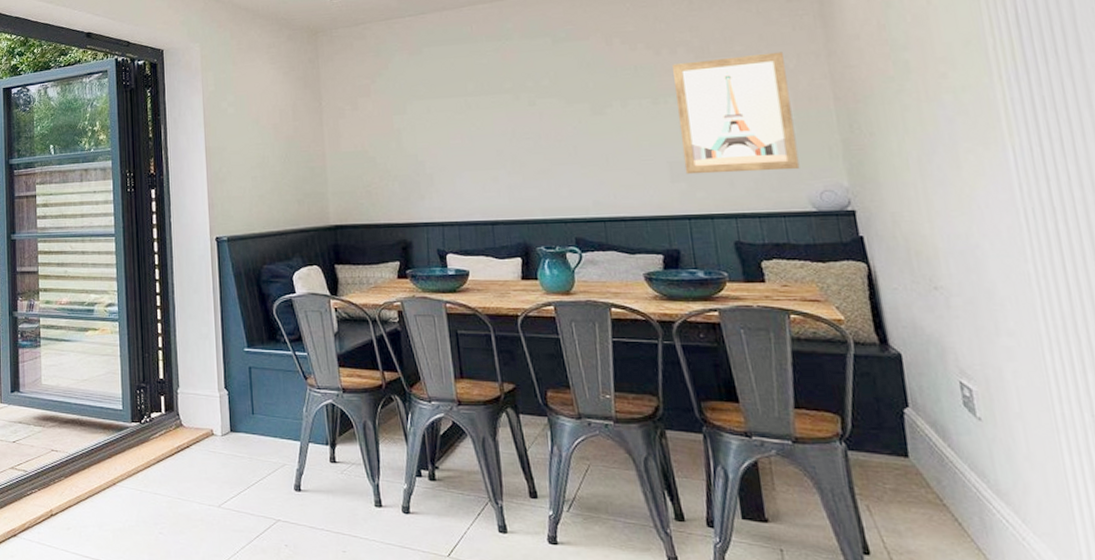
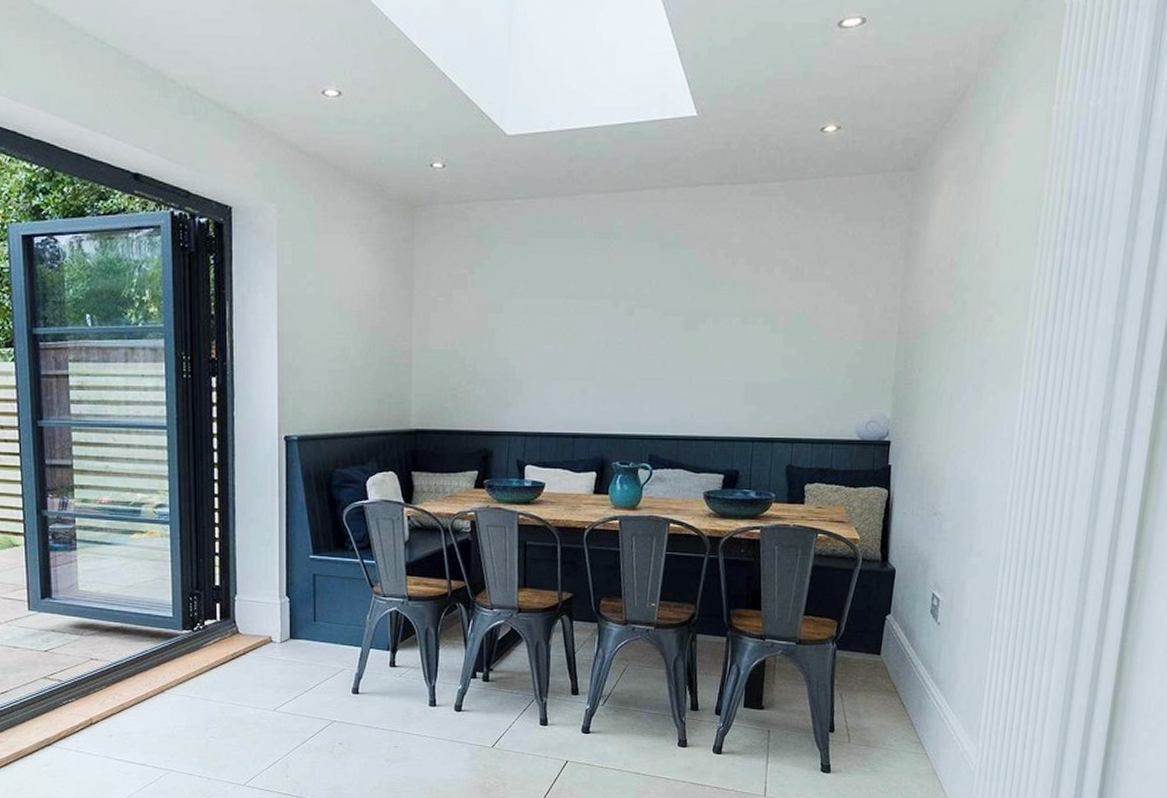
wall art: present [673,52,800,175] -> none [758,280,866,400]

